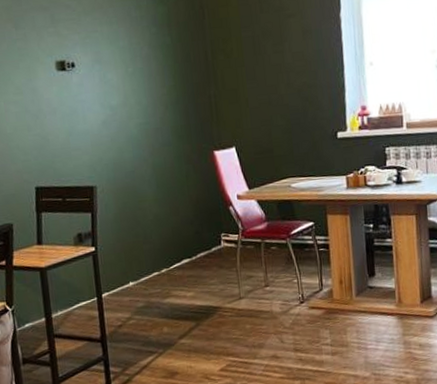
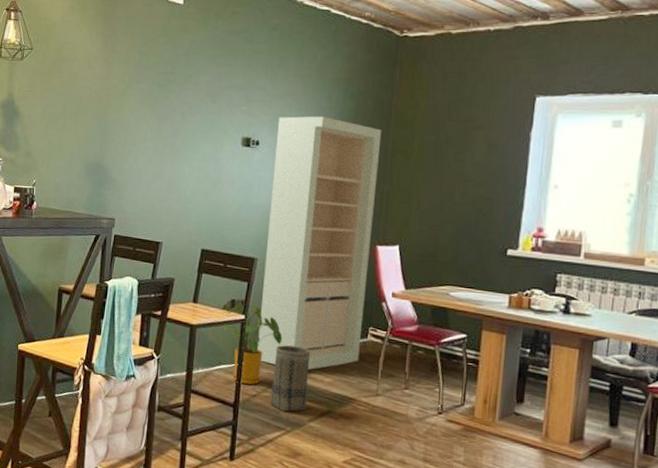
house plant: none [68,233,138,317] -> present [221,301,283,385]
storage cabinet: none [89,26,217,291] -> present [257,116,382,370]
basket: none [132,267,175,336] -> present [269,345,311,412]

